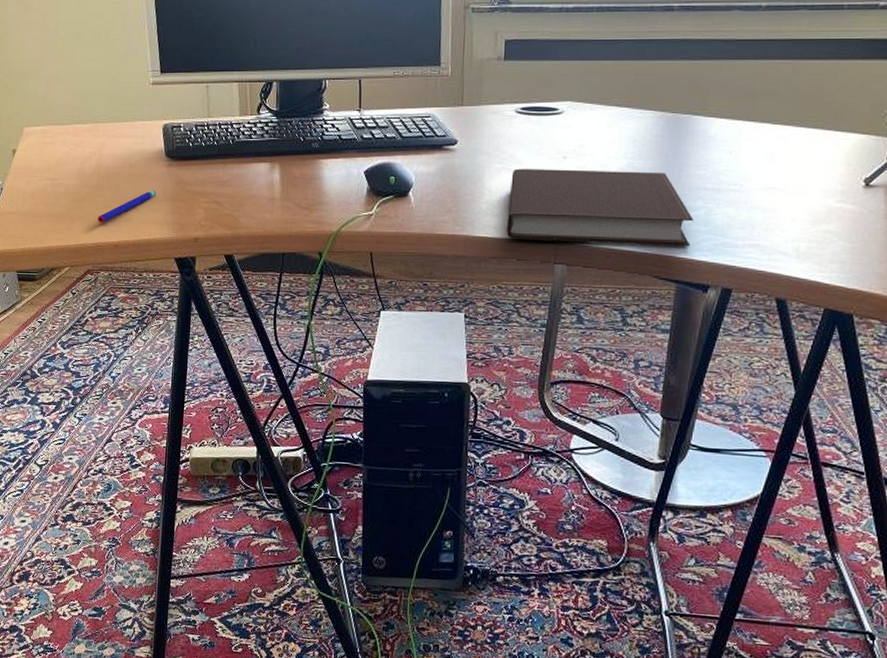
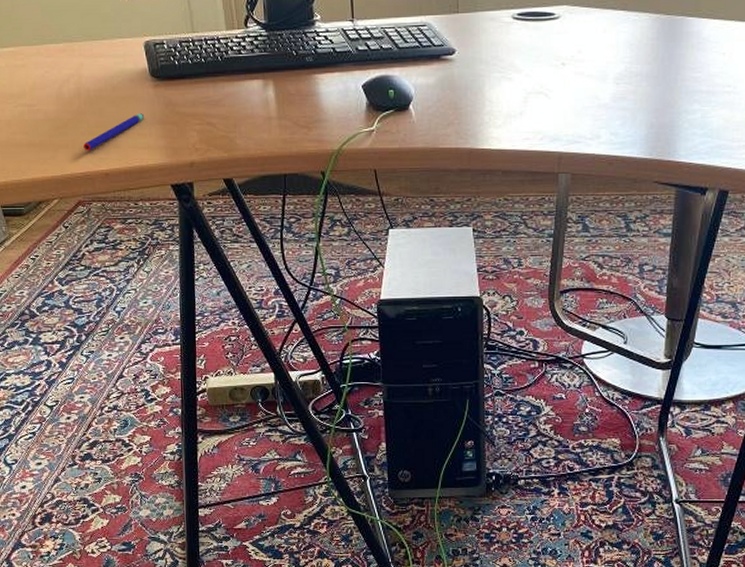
notebook: present [507,168,693,247] -> none [510,76,690,151]

